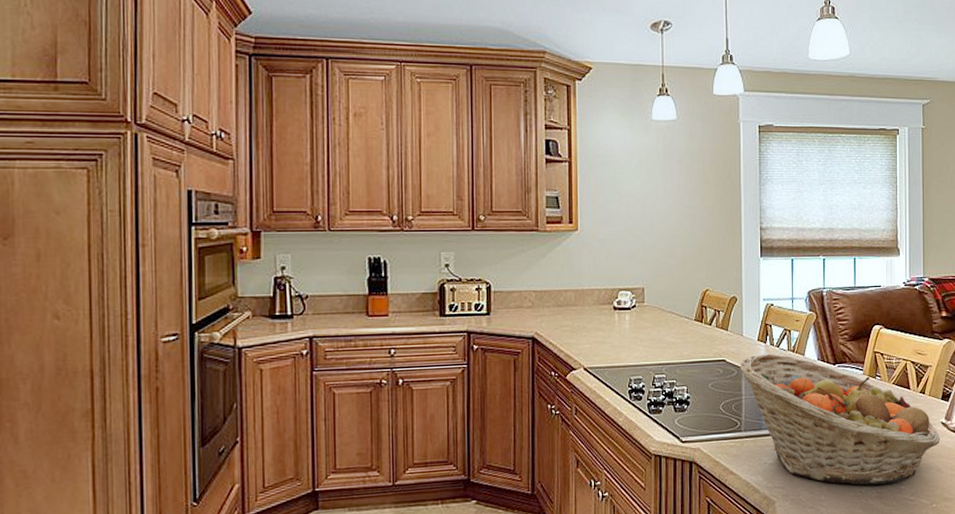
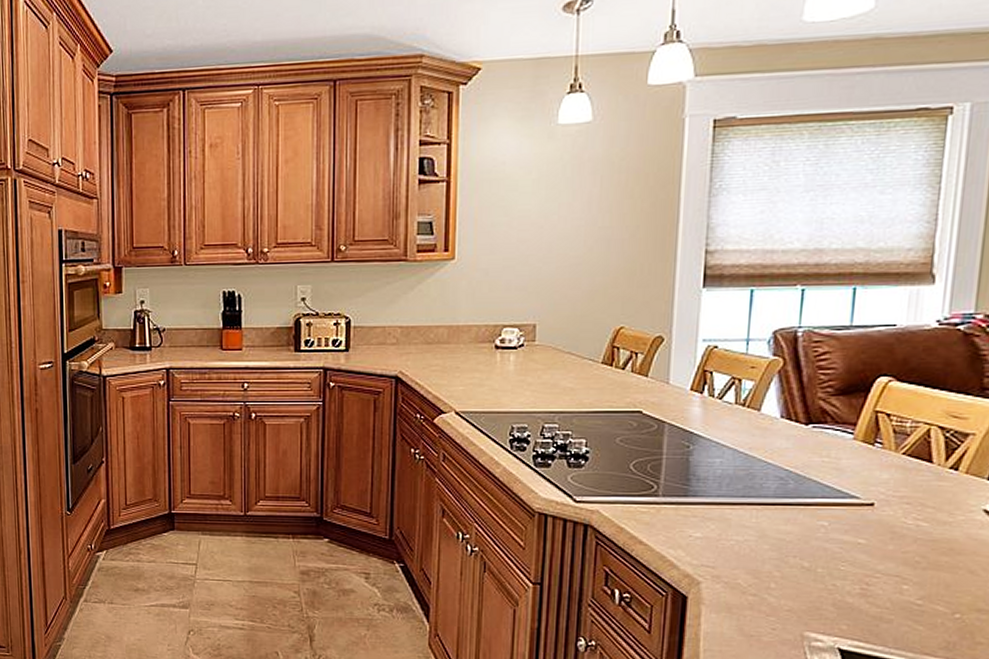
fruit basket: present [739,353,940,485] -> none [661,406,979,580]

